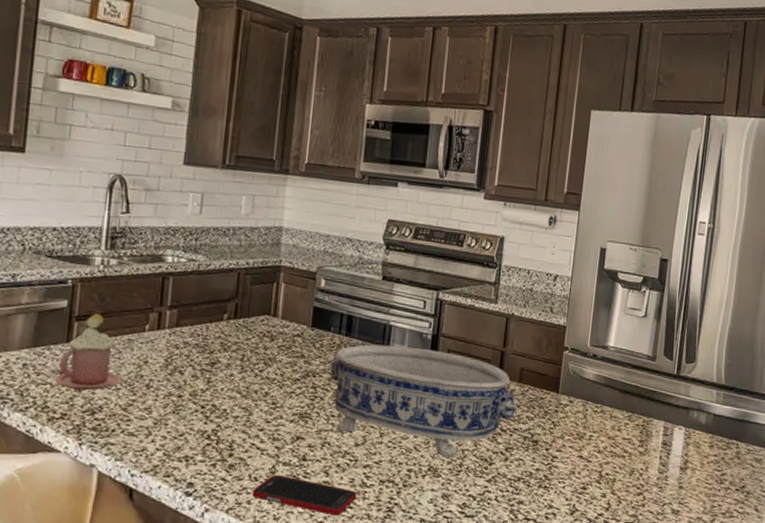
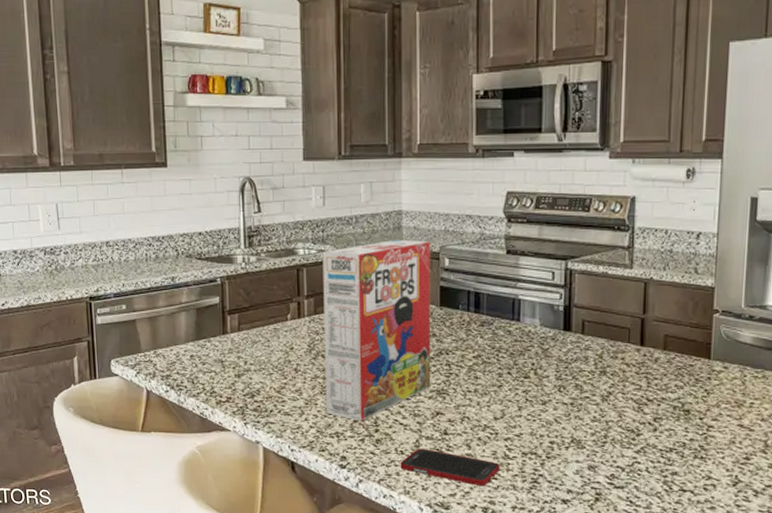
mug: present [55,314,123,390] -> none [218,307,274,376]
cereal box: none [176,255,308,444] -> present [322,239,431,421]
decorative bowl: present [329,344,517,458] -> none [462,319,663,430]

